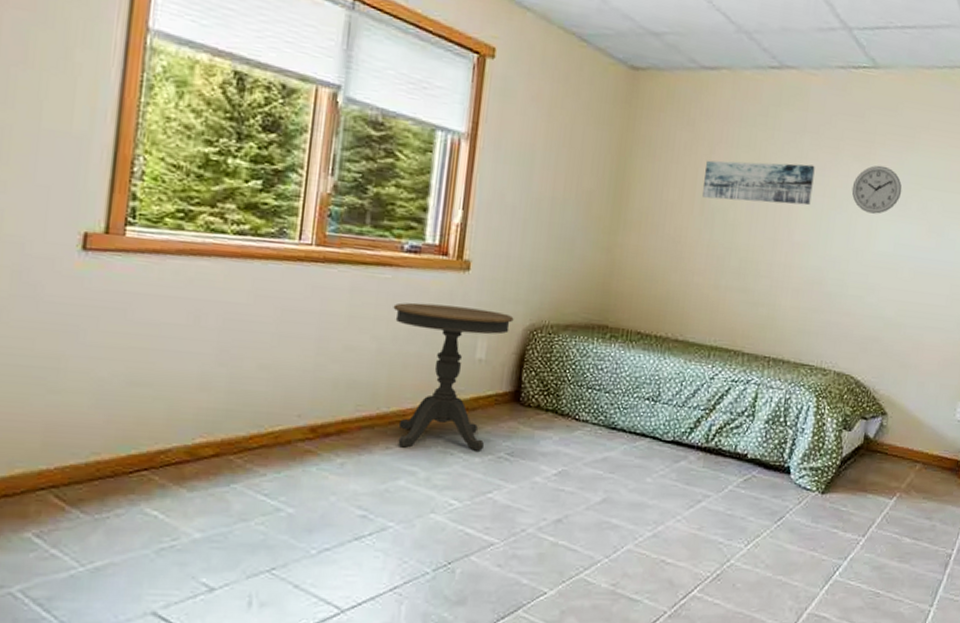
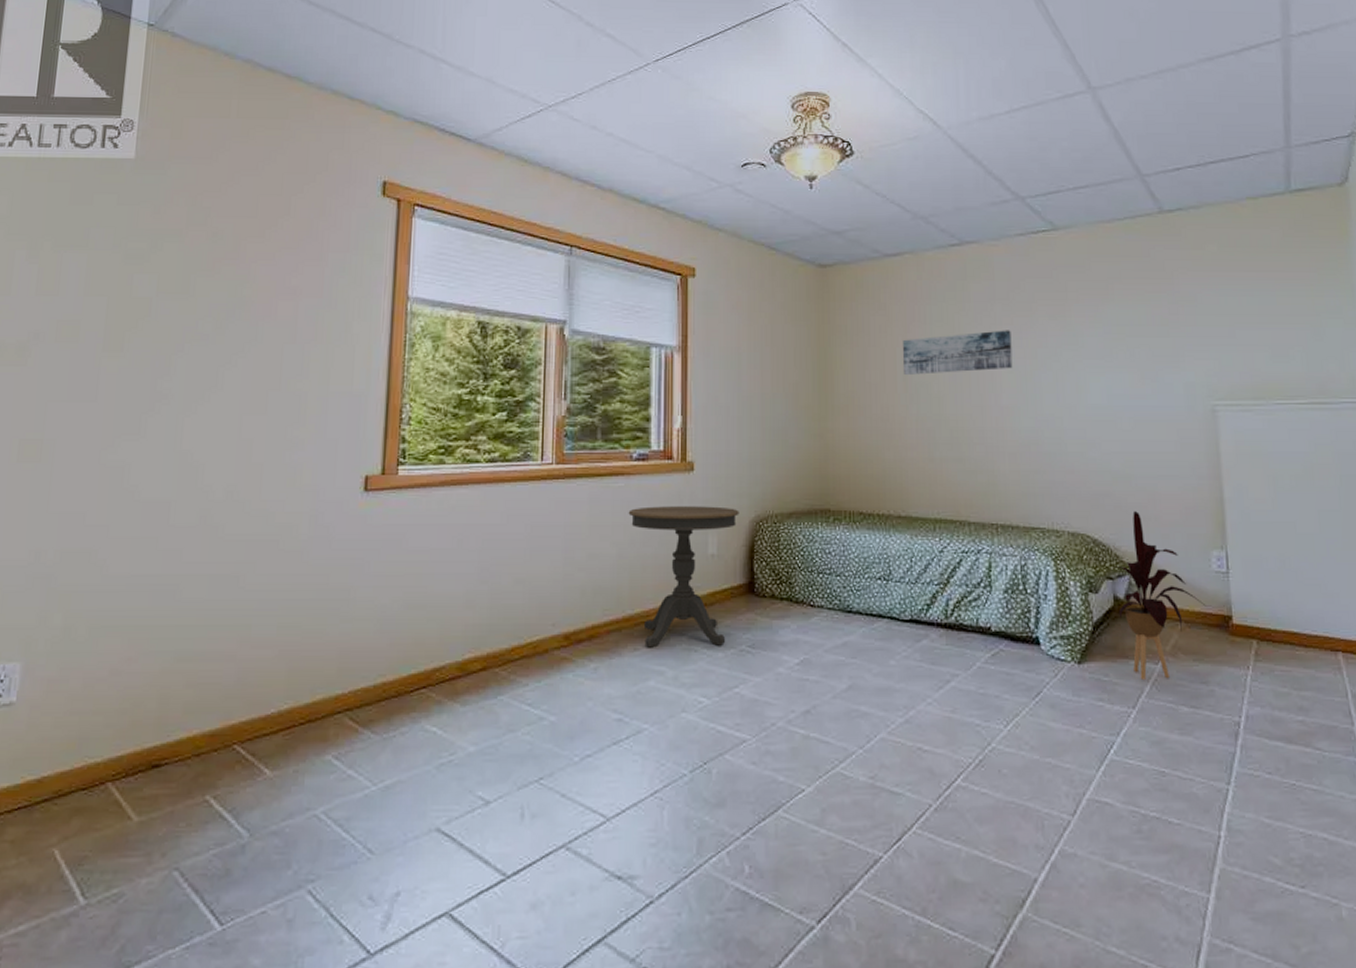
wall clock: present [851,165,902,214] -> none [1052,320,1105,368]
house plant: none [866,358,944,512] -> present [1111,511,1206,680]

